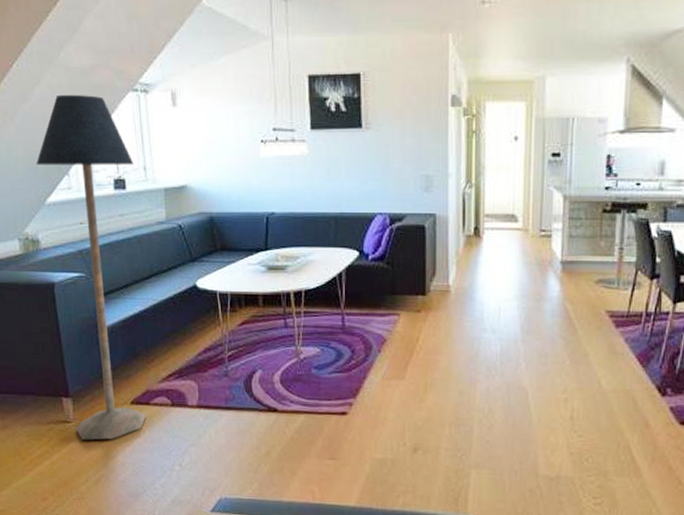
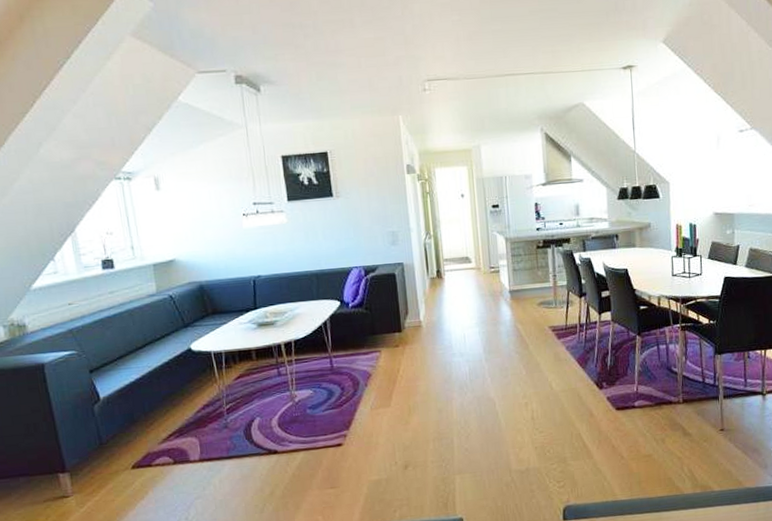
floor lamp: present [36,94,147,440] -> none [18,185,149,512]

